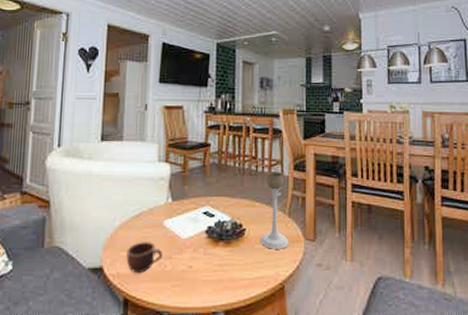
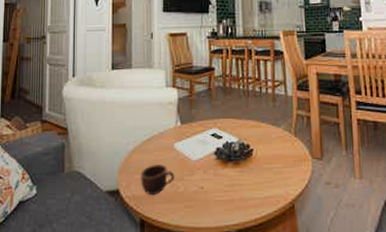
candle holder: present [260,171,289,249] -> none [268,91,297,169]

